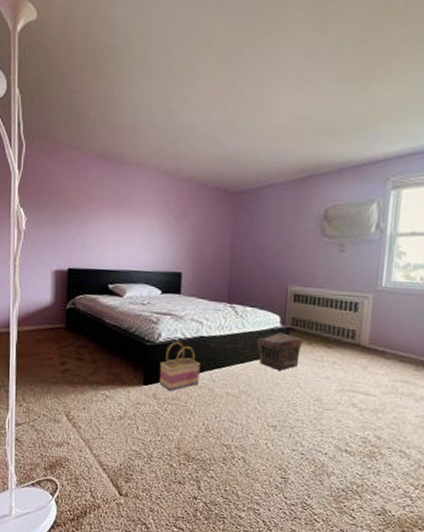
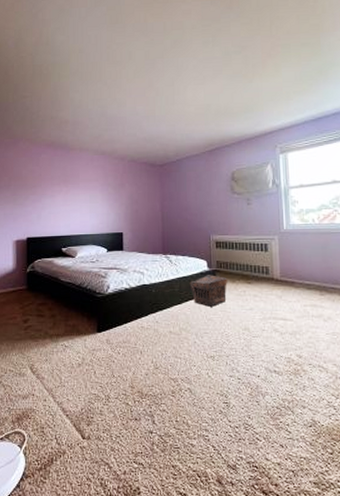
basket: present [159,341,200,391] -> none [110,291,145,335]

